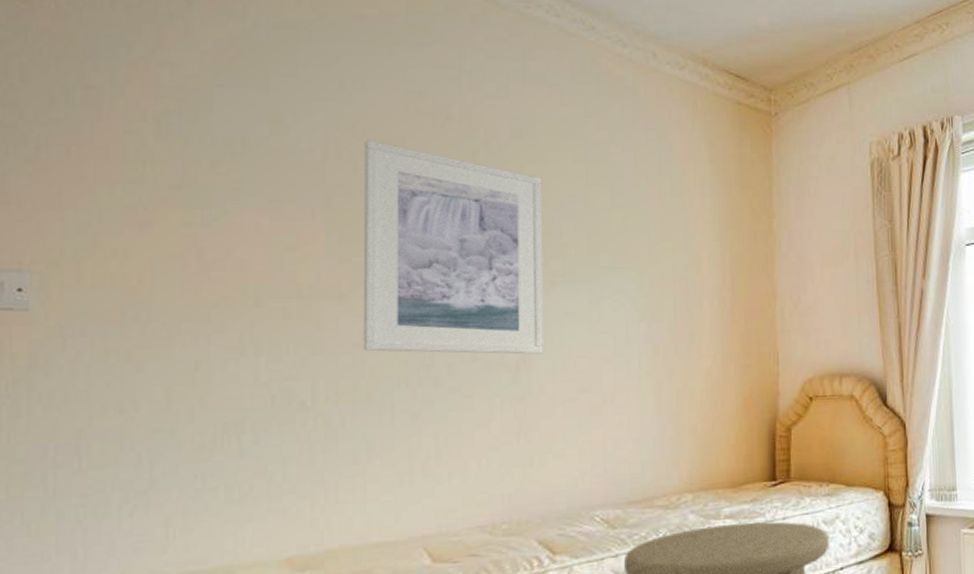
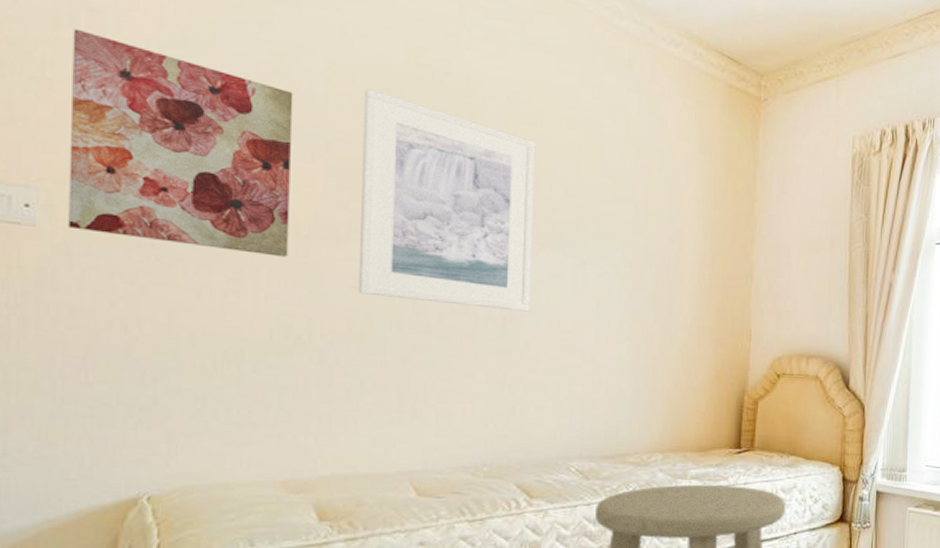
wall art: none [62,107,292,320] -> present [68,28,293,257]

